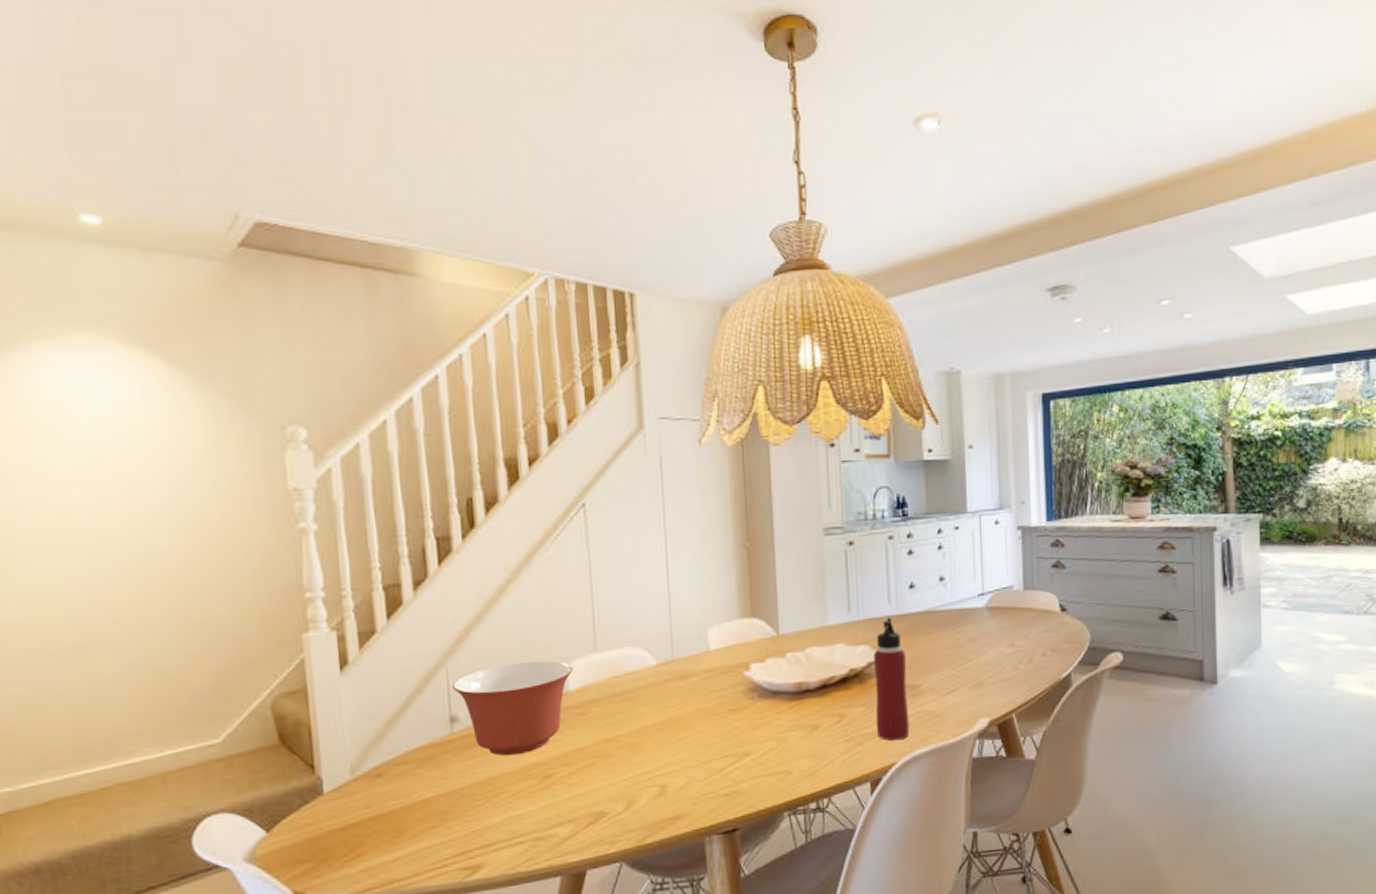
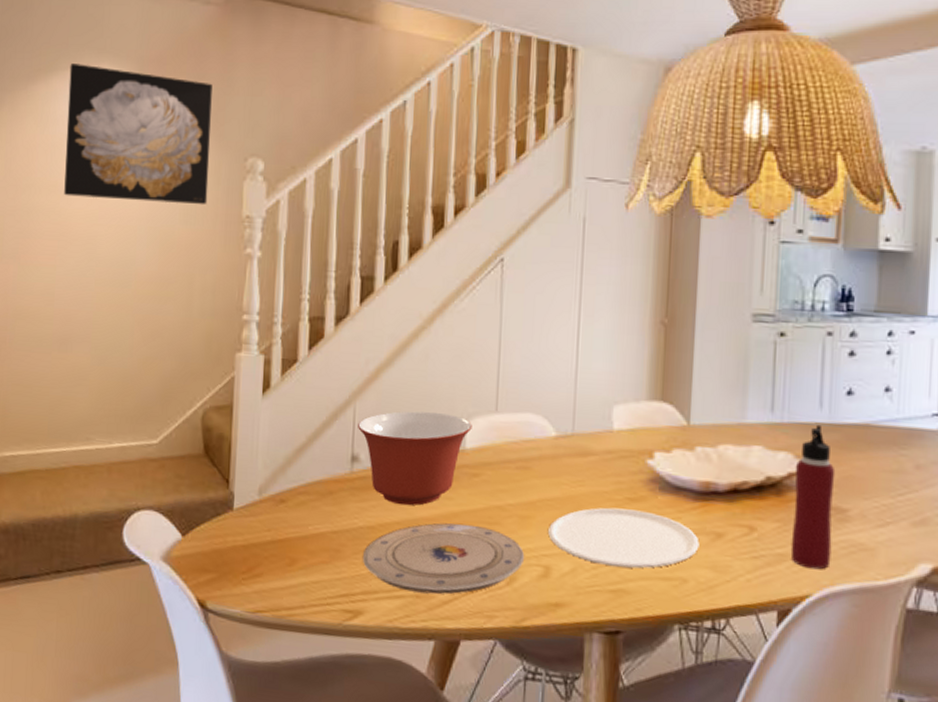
wall art: none [35,334,243,487] -> present [64,64,213,205]
plate: none [475,761,640,836] -> present [362,523,525,595]
plate: none [660,718,799,774] -> present [548,507,700,569]

